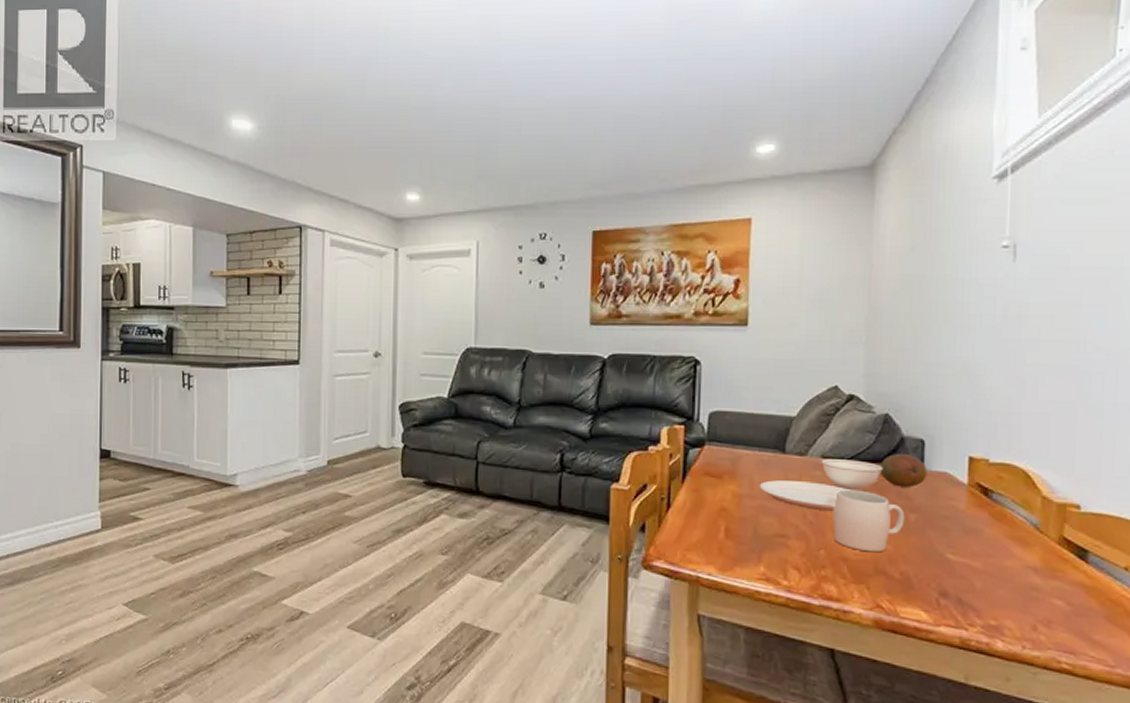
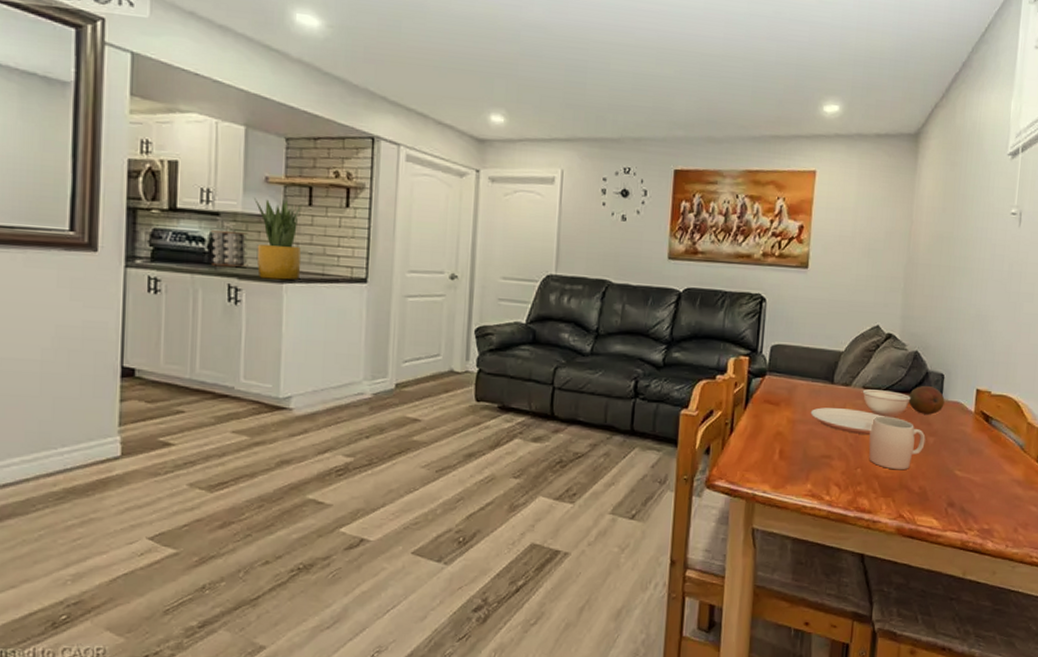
spice rack: none [167,318,198,356] -> present [210,226,248,268]
planter: none [202,289,242,365] -> present [254,198,303,281]

